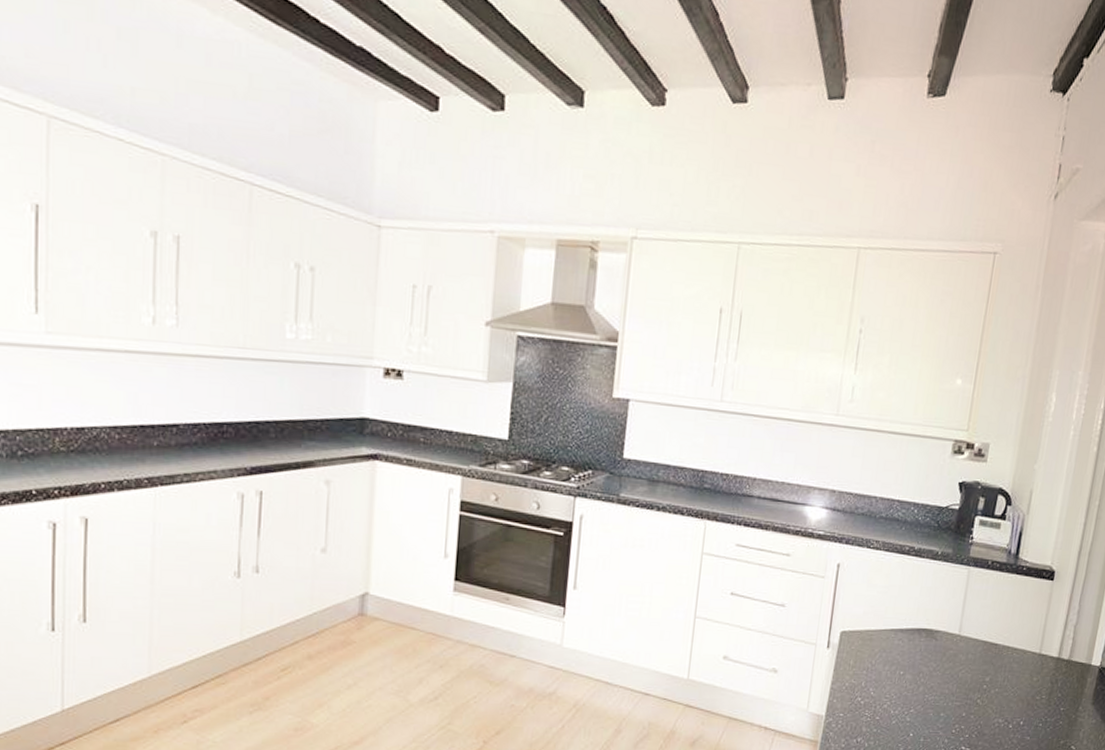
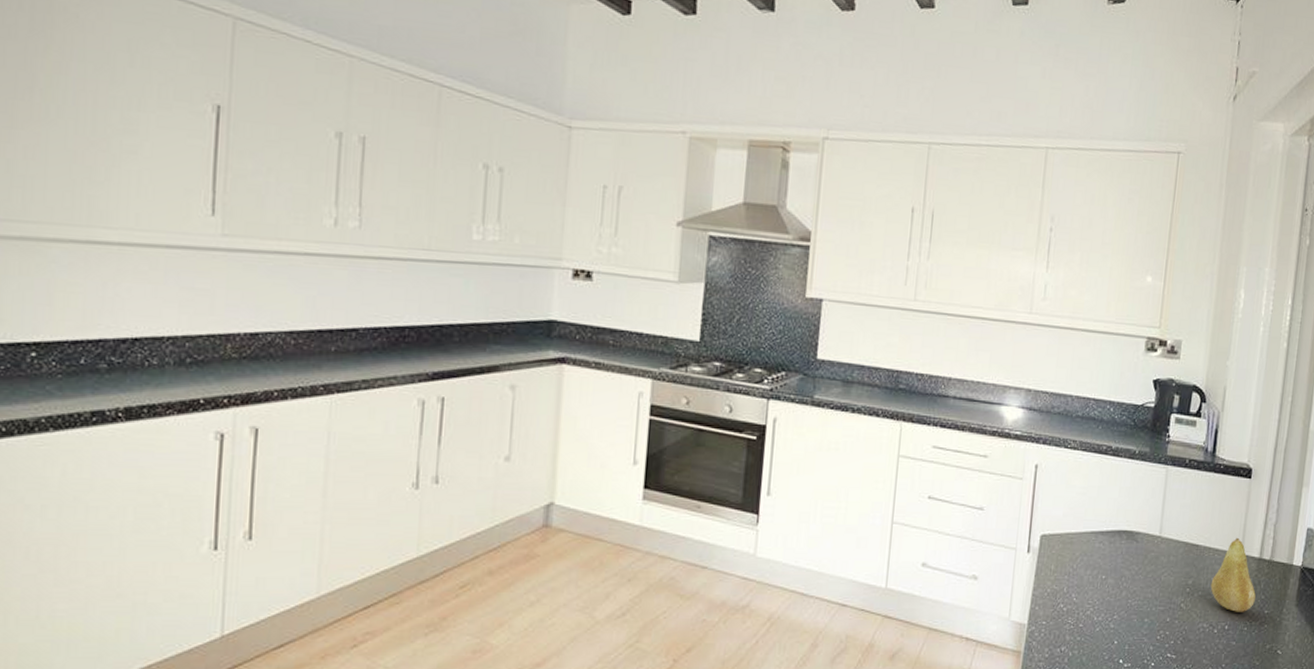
fruit: none [1007,637,1053,709] -> present [1210,537,1256,612]

